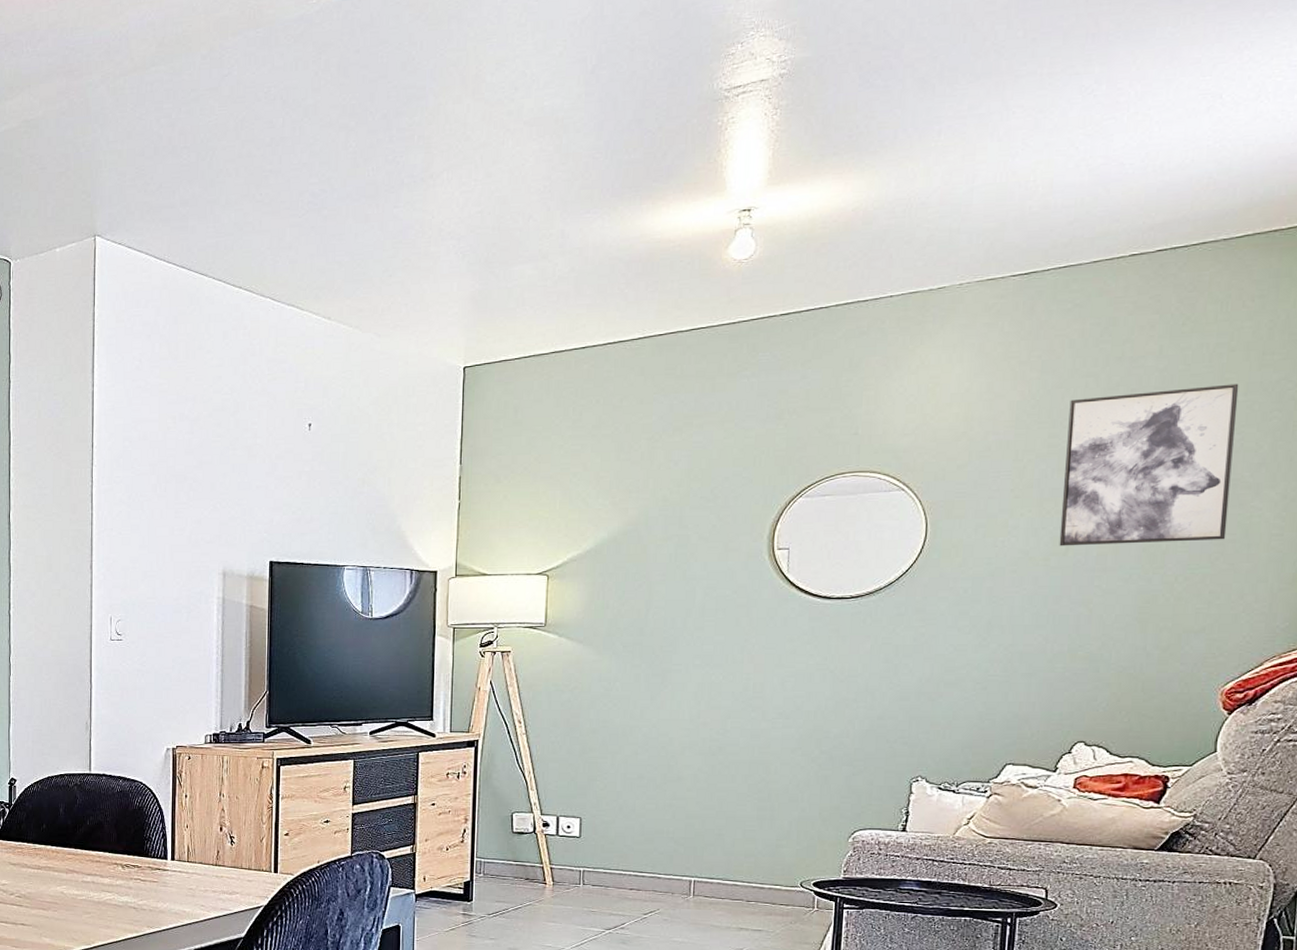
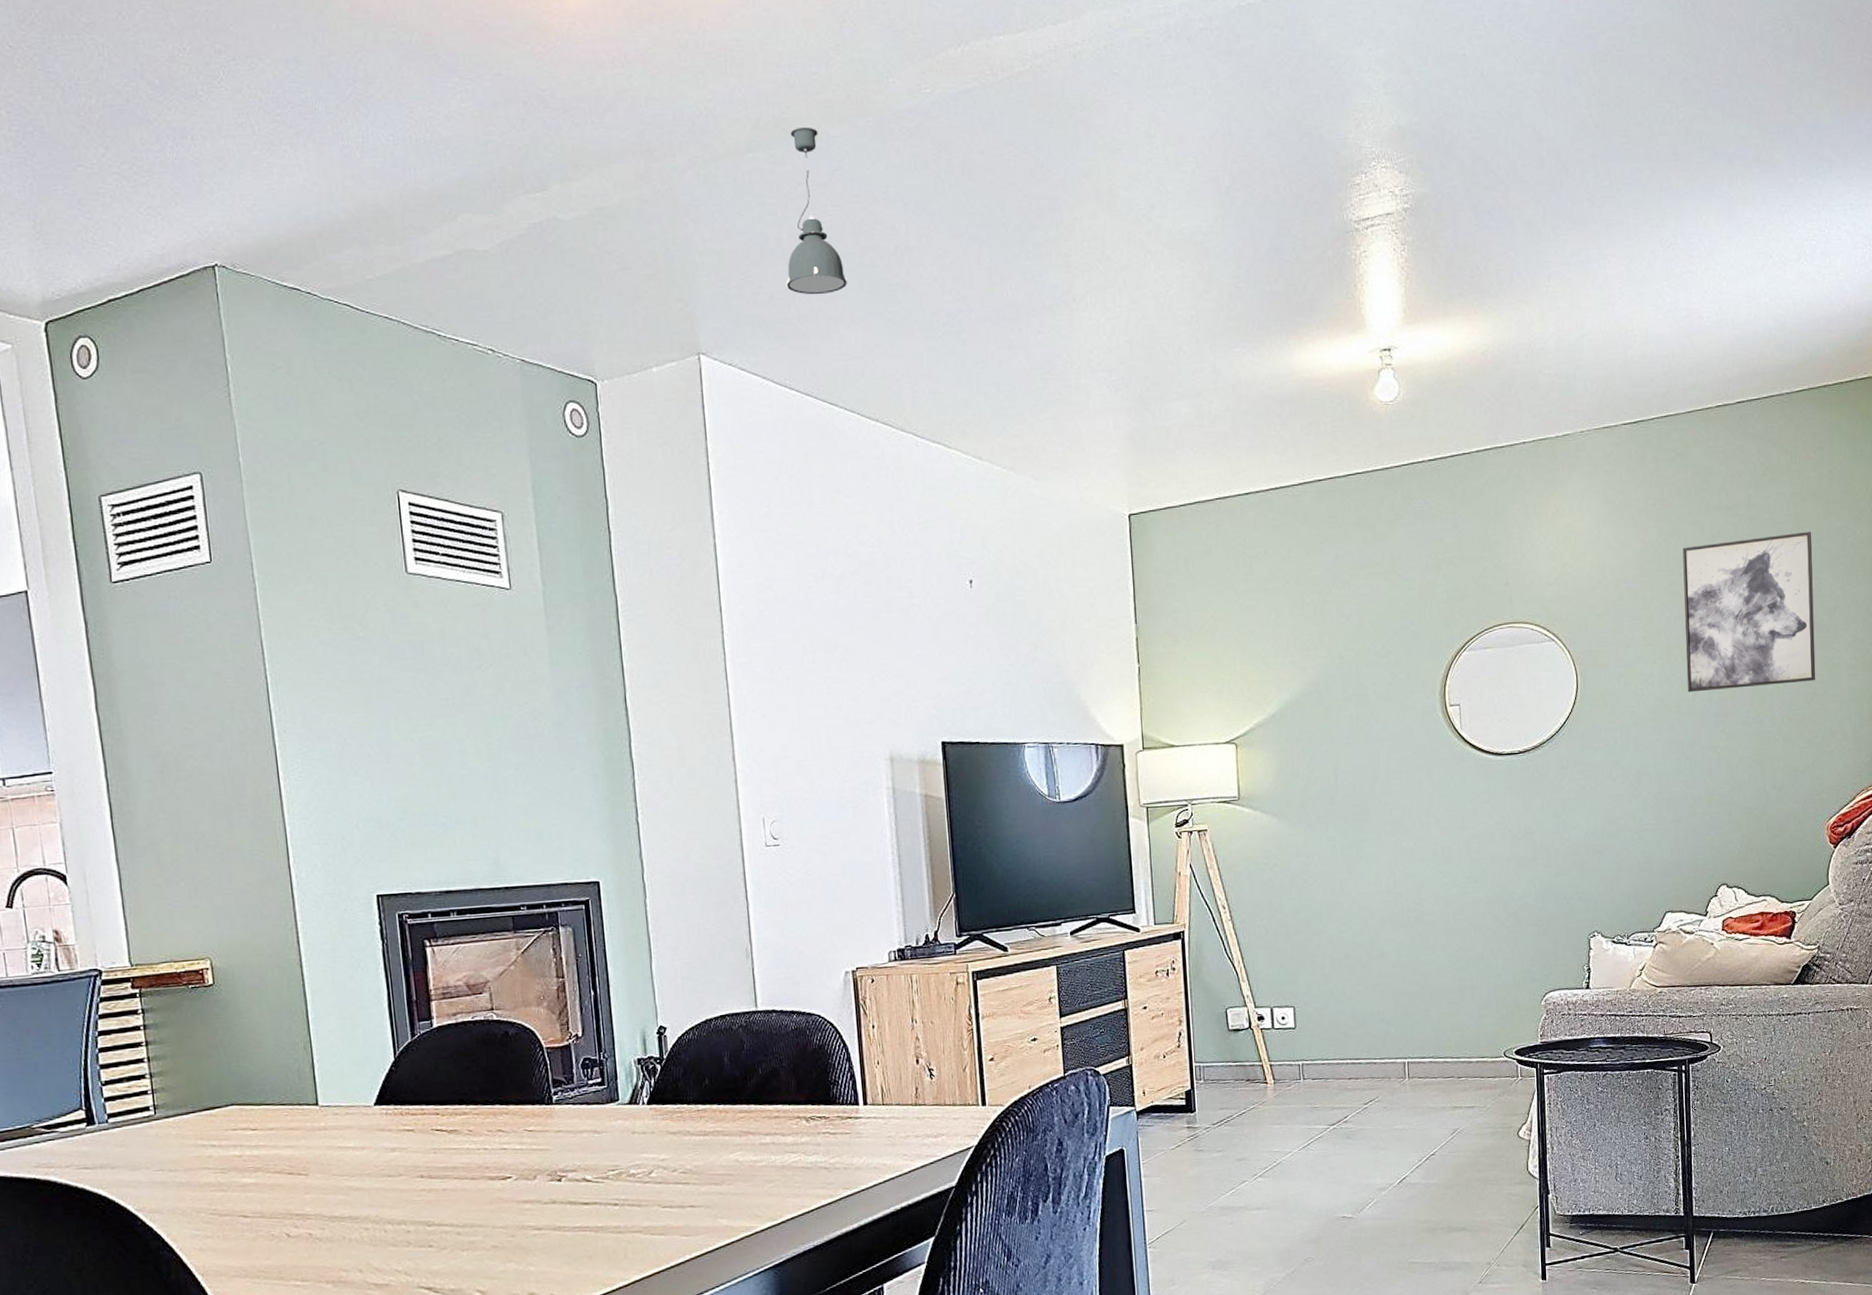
pendant light: none [173,41,226,183] -> present [786,127,847,295]

